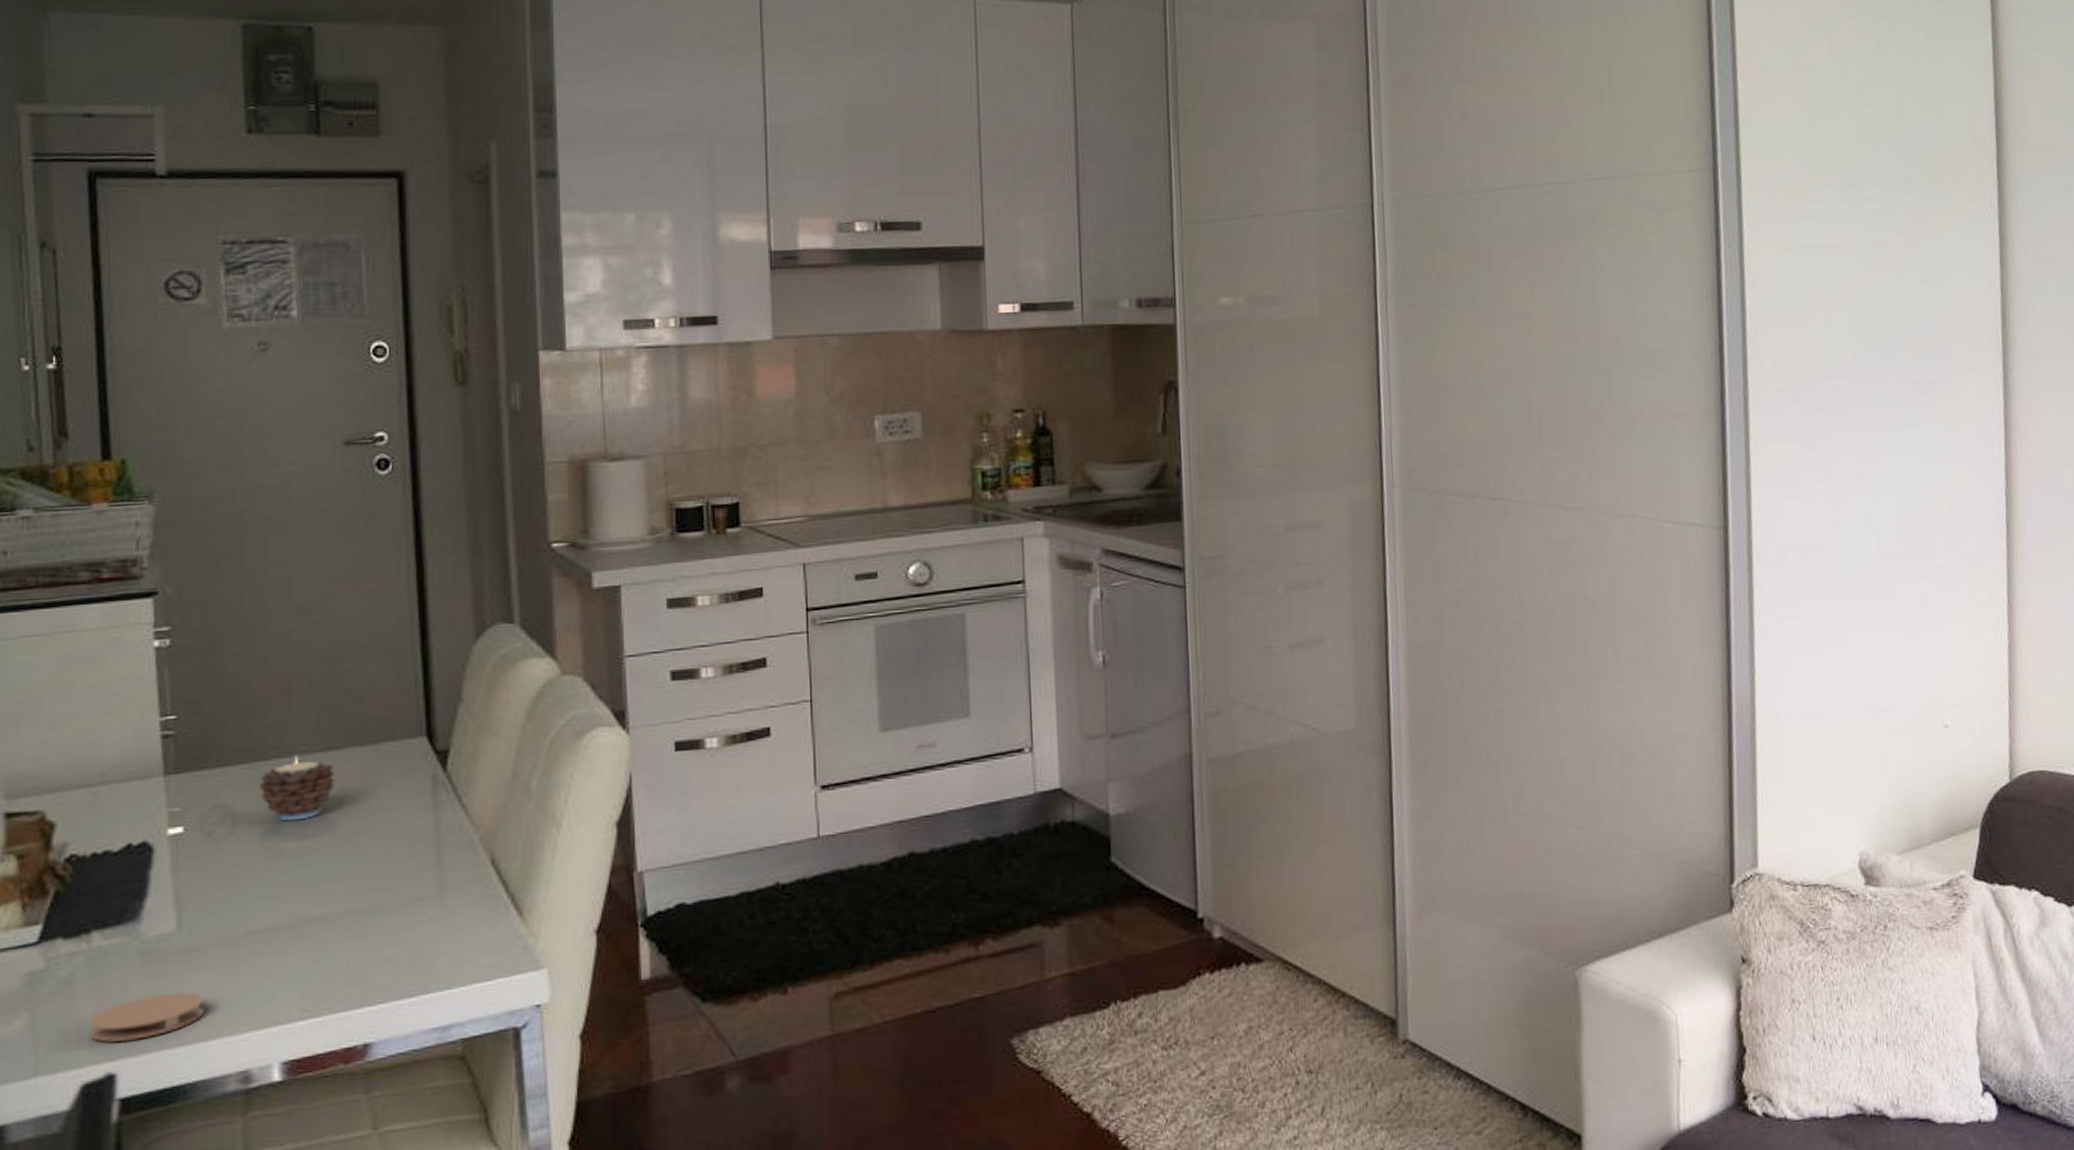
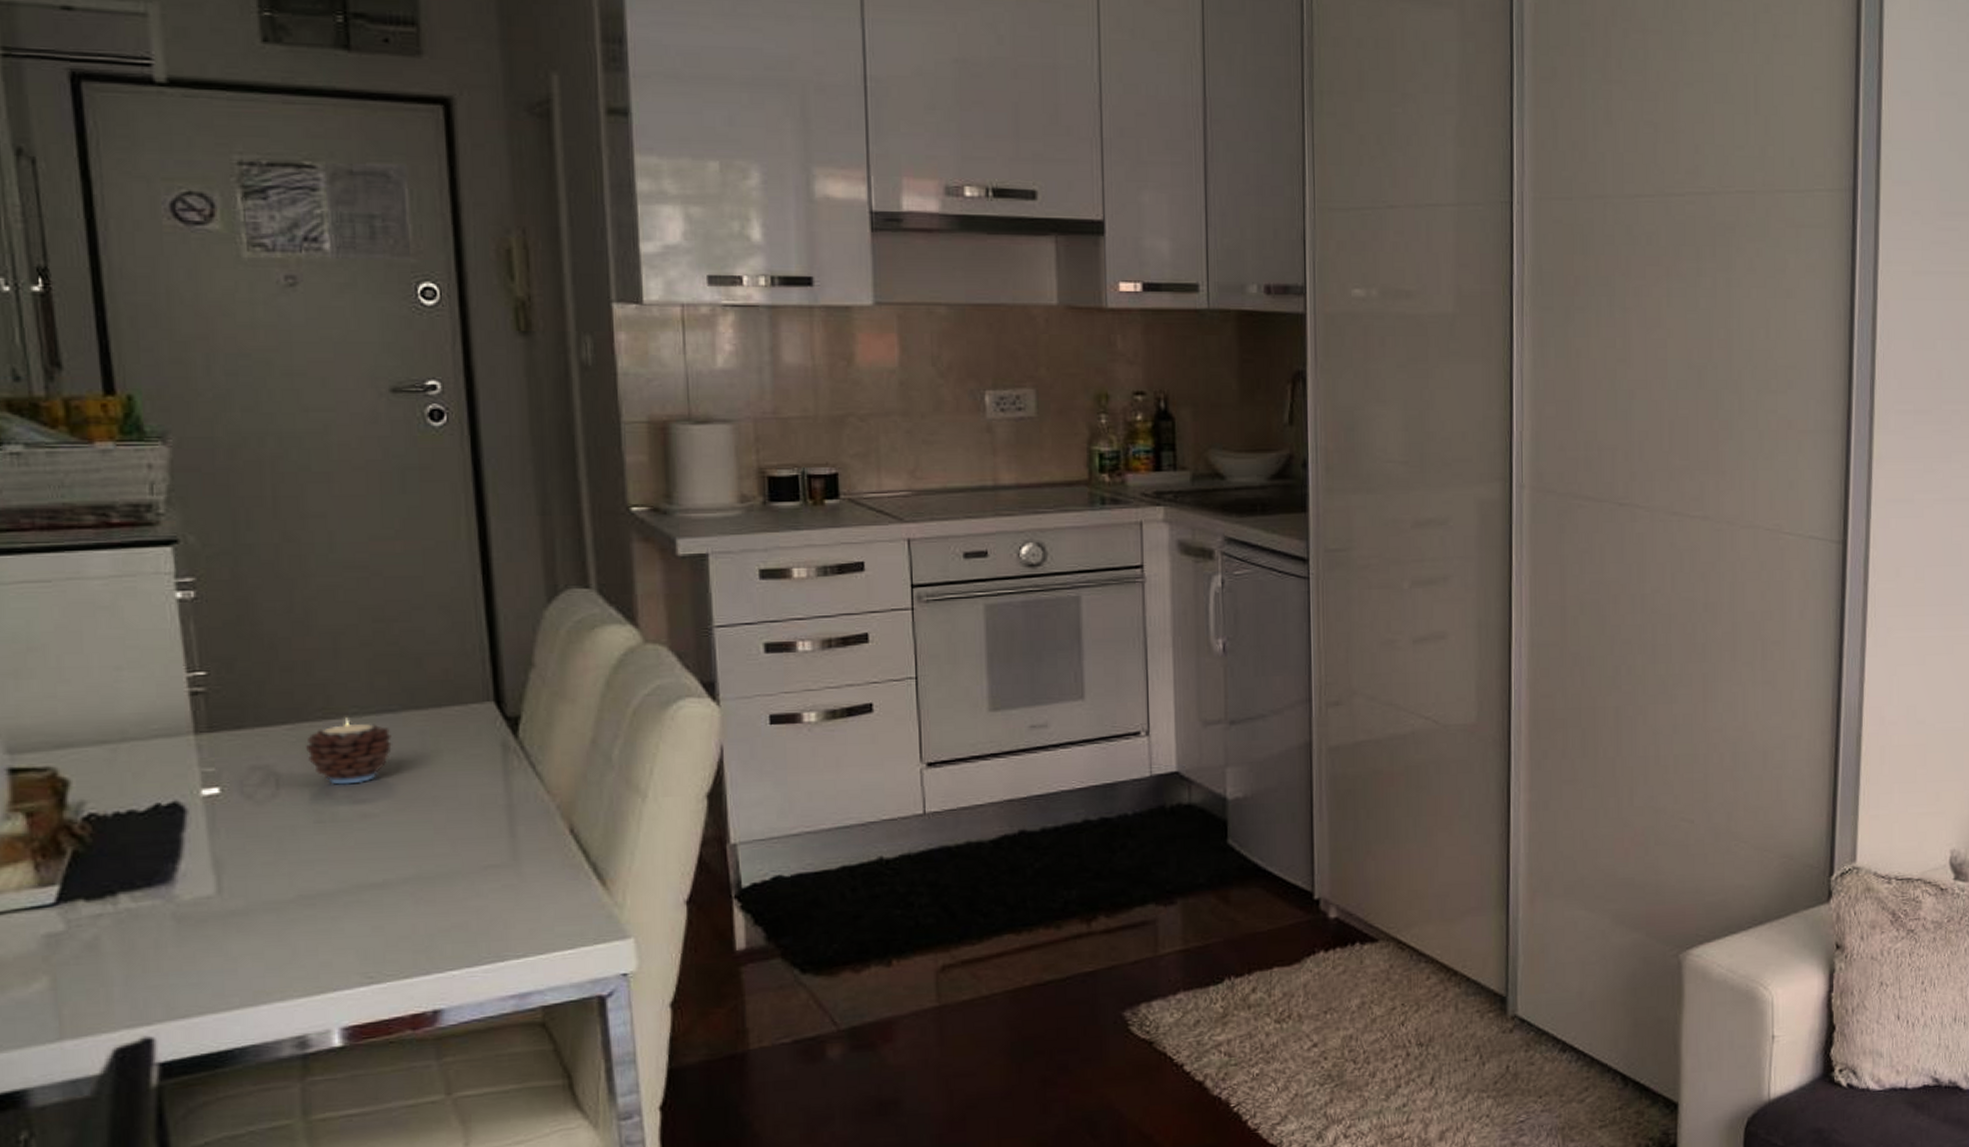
coaster: present [88,991,204,1043] -> none [119,956,252,1007]

